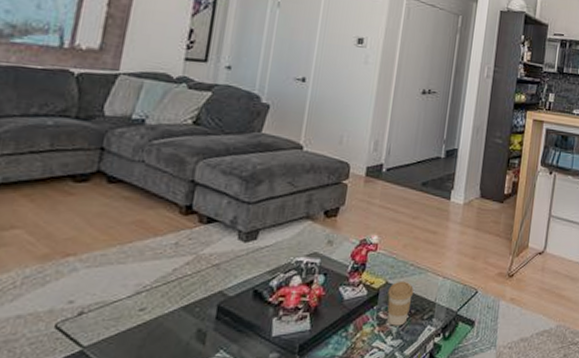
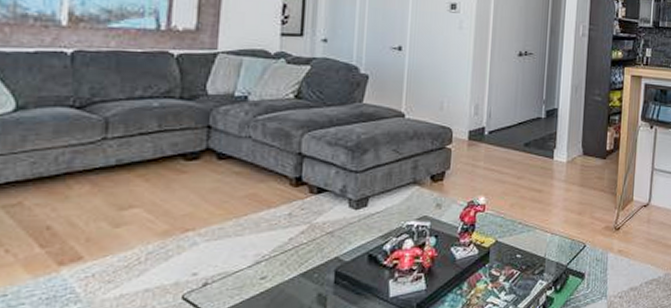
coffee cup: present [387,281,414,326] -> none [498,239,523,282]

